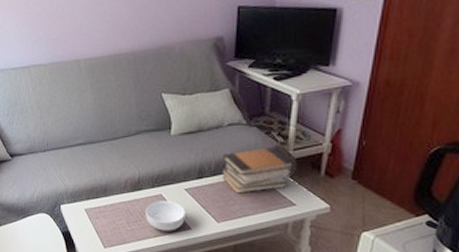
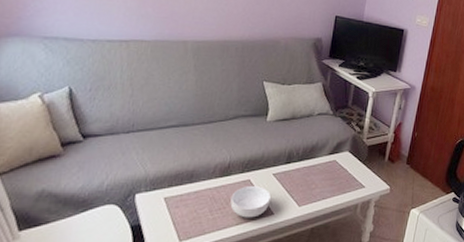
book stack: present [223,146,295,194] -> none [308,135,367,178]

